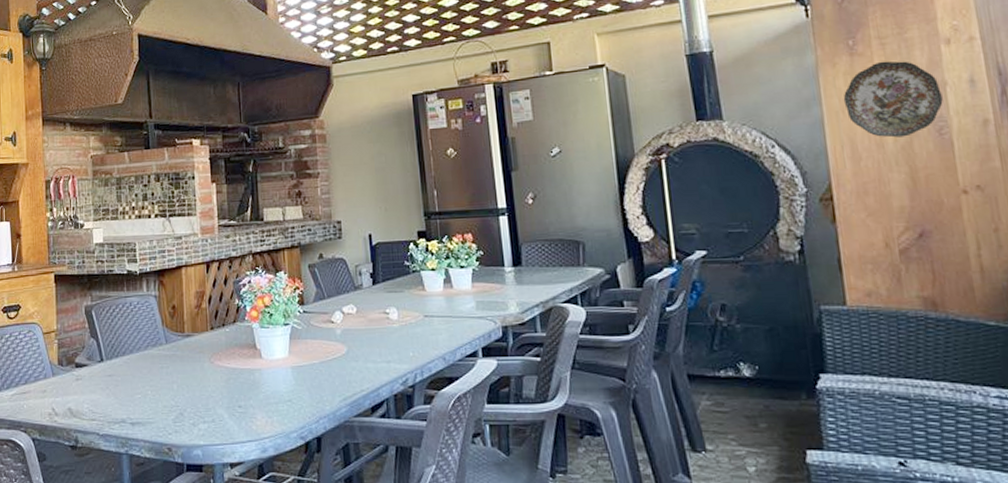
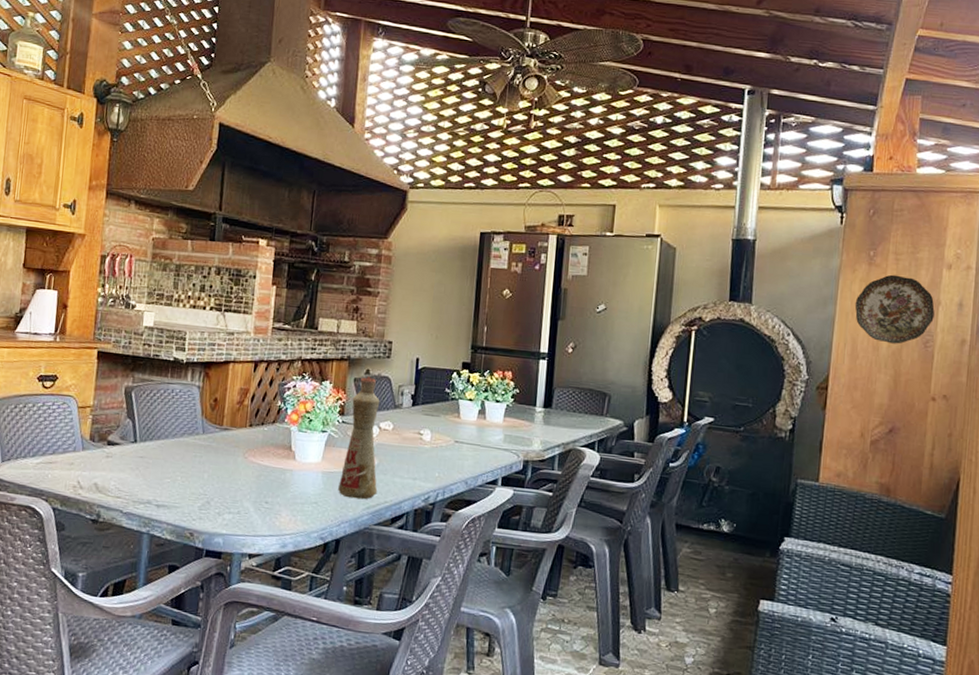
bottle: none [310,260,352,391] -> present [338,376,380,500]

